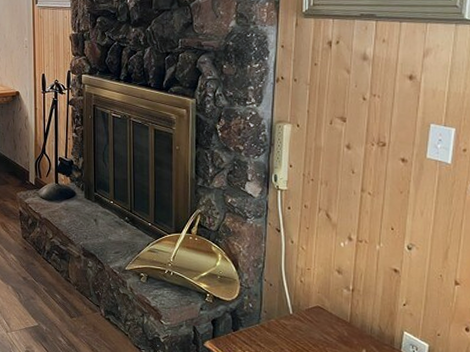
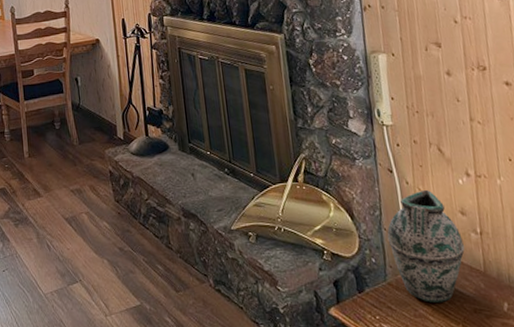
vase: none [266,249,336,345] -> present [387,189,465,304]

